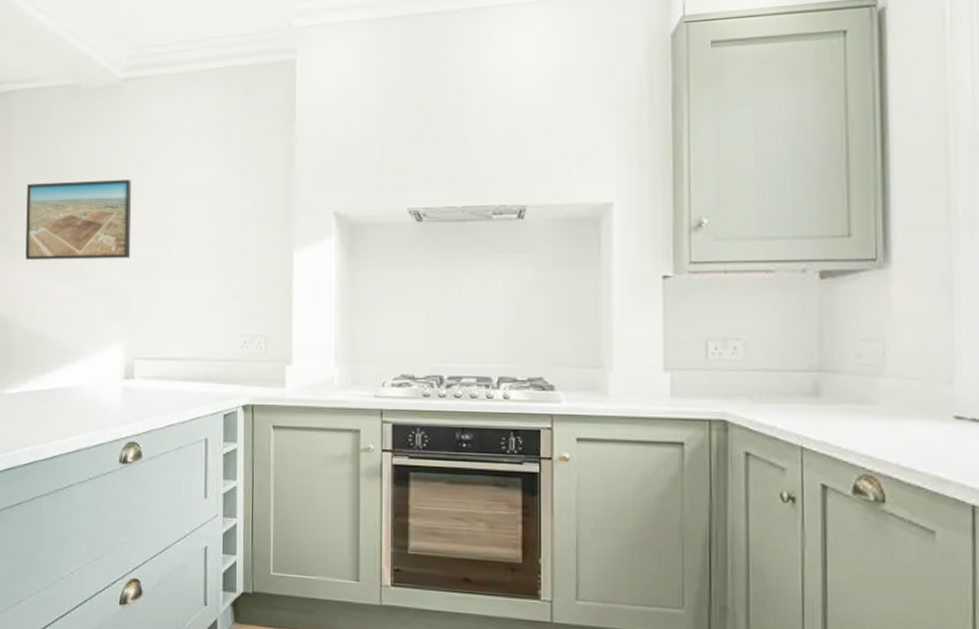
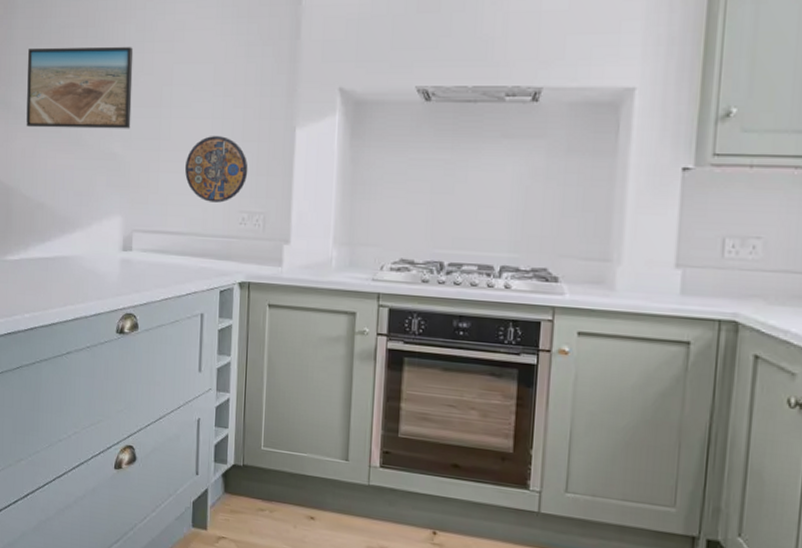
manhole cover: none [186,262,248,327] -> present [185,136,248,203]

